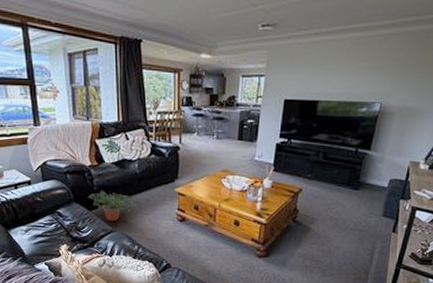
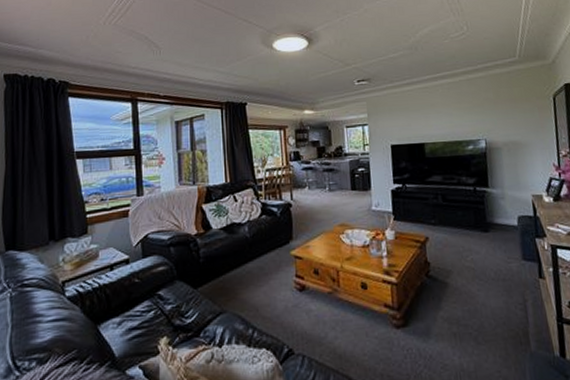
potted plant: present [87,190,136,222] -> none [192,261,248,300]

